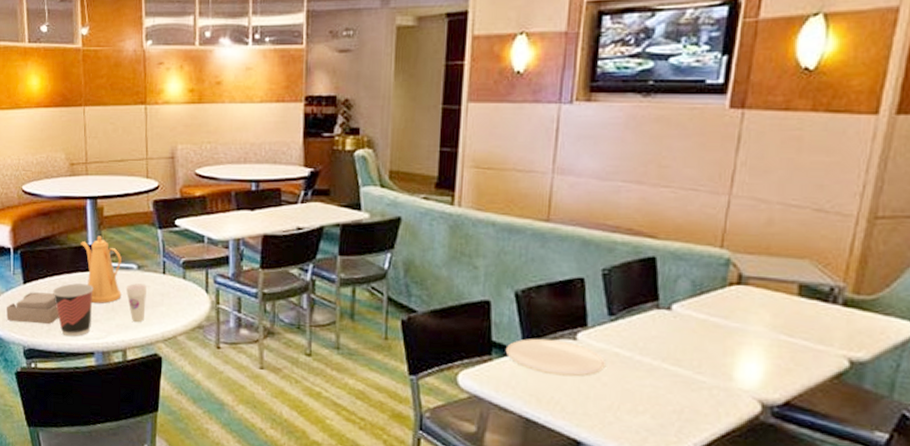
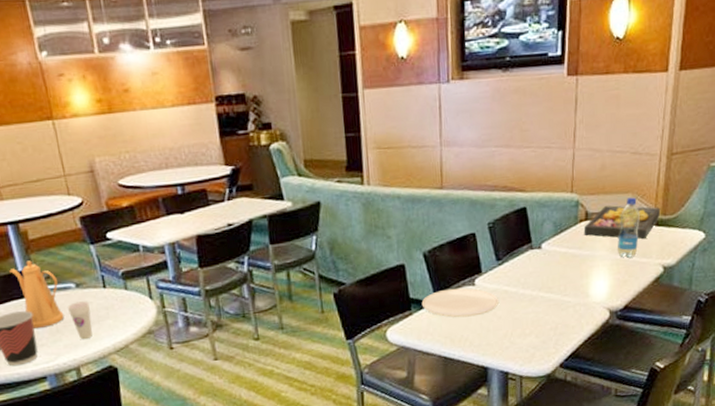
food tray: none [733,271,852,320] -> present [583,205,661,239]
bottle: none [780,264,819,341] -> present [617,197,640,258]

